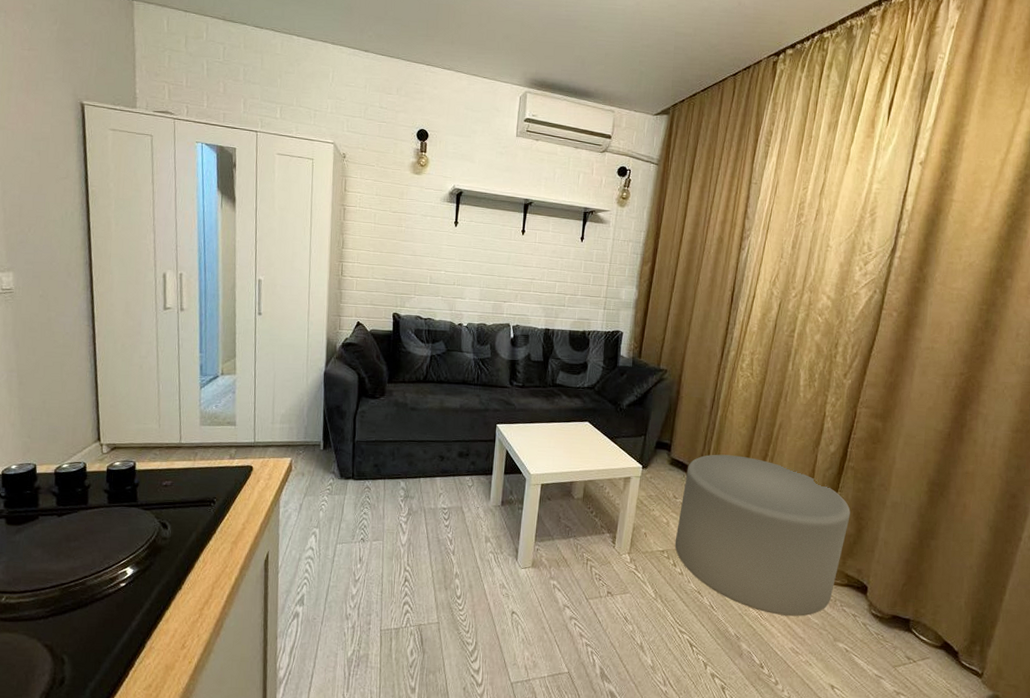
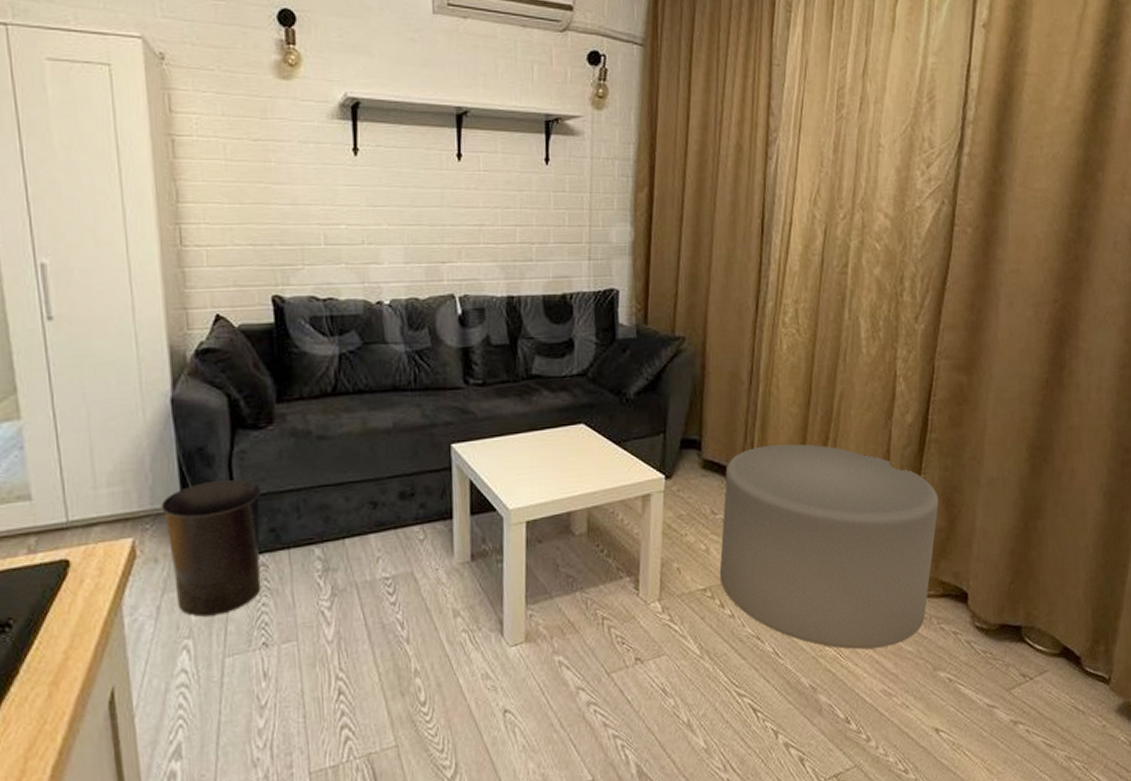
waste bin: none [310,428,372,516] -> present [161,479,261,617]

